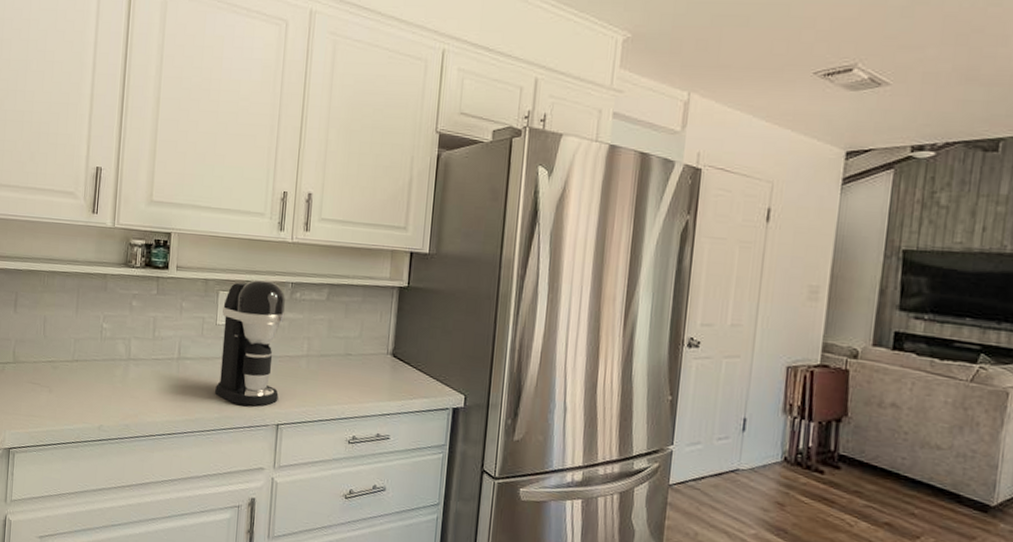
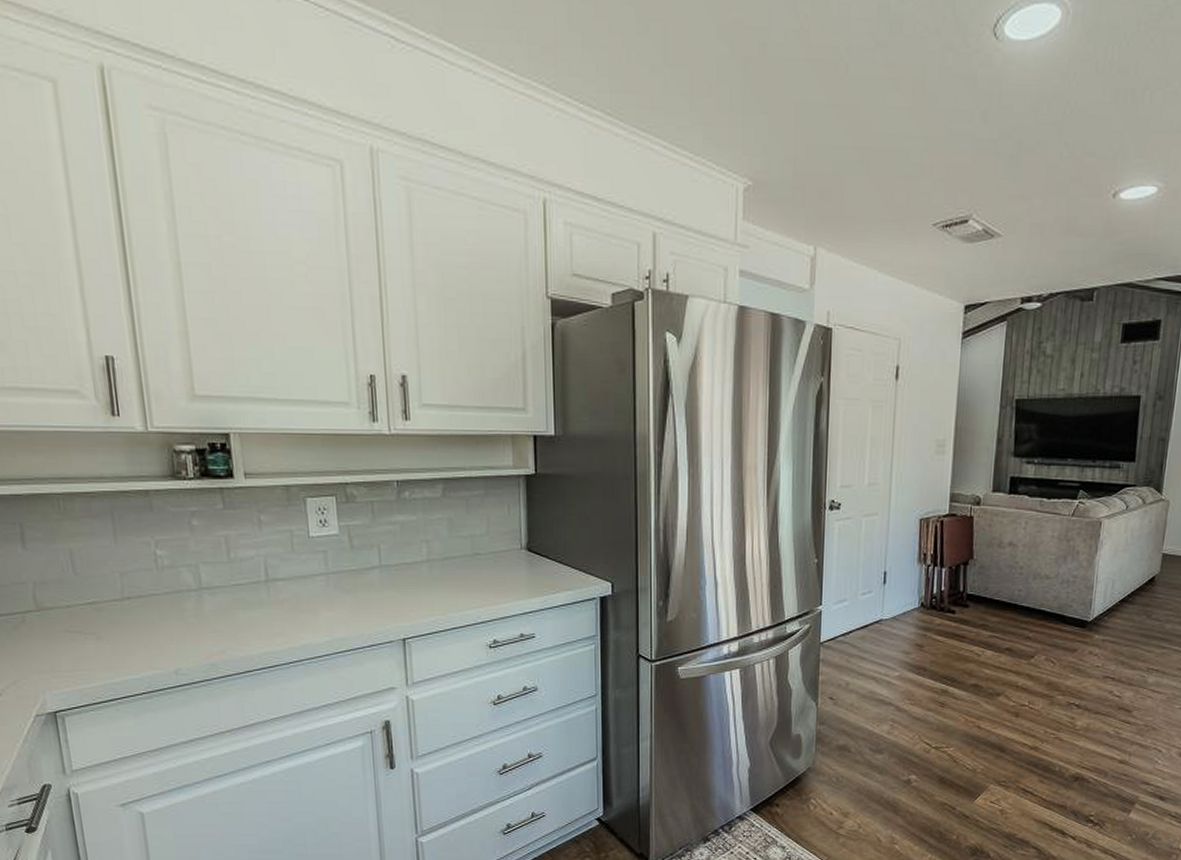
coffee maker: present [214,279,285,406] -> none [314,480,400,623]

